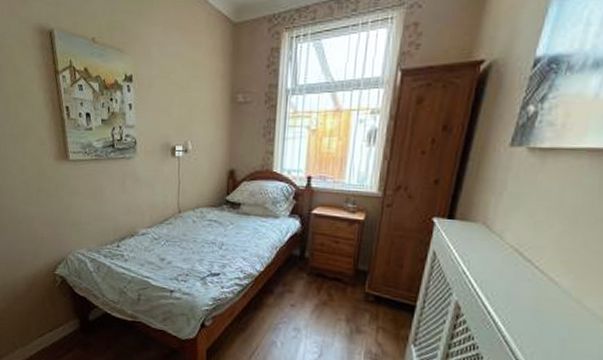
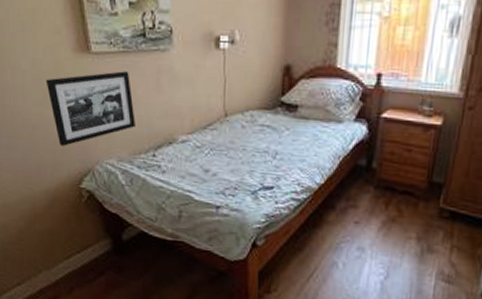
picture frame: none [30,175,104,238] -> present [45,71,135,146]

